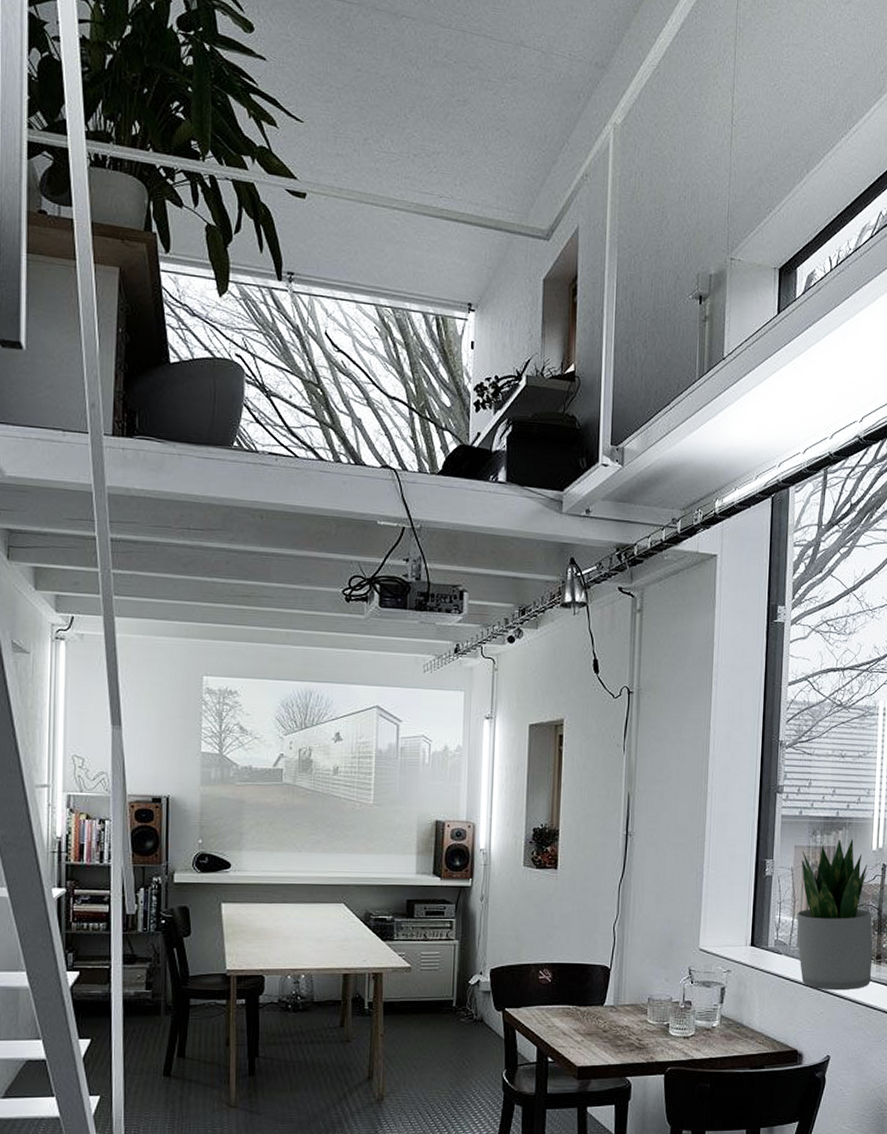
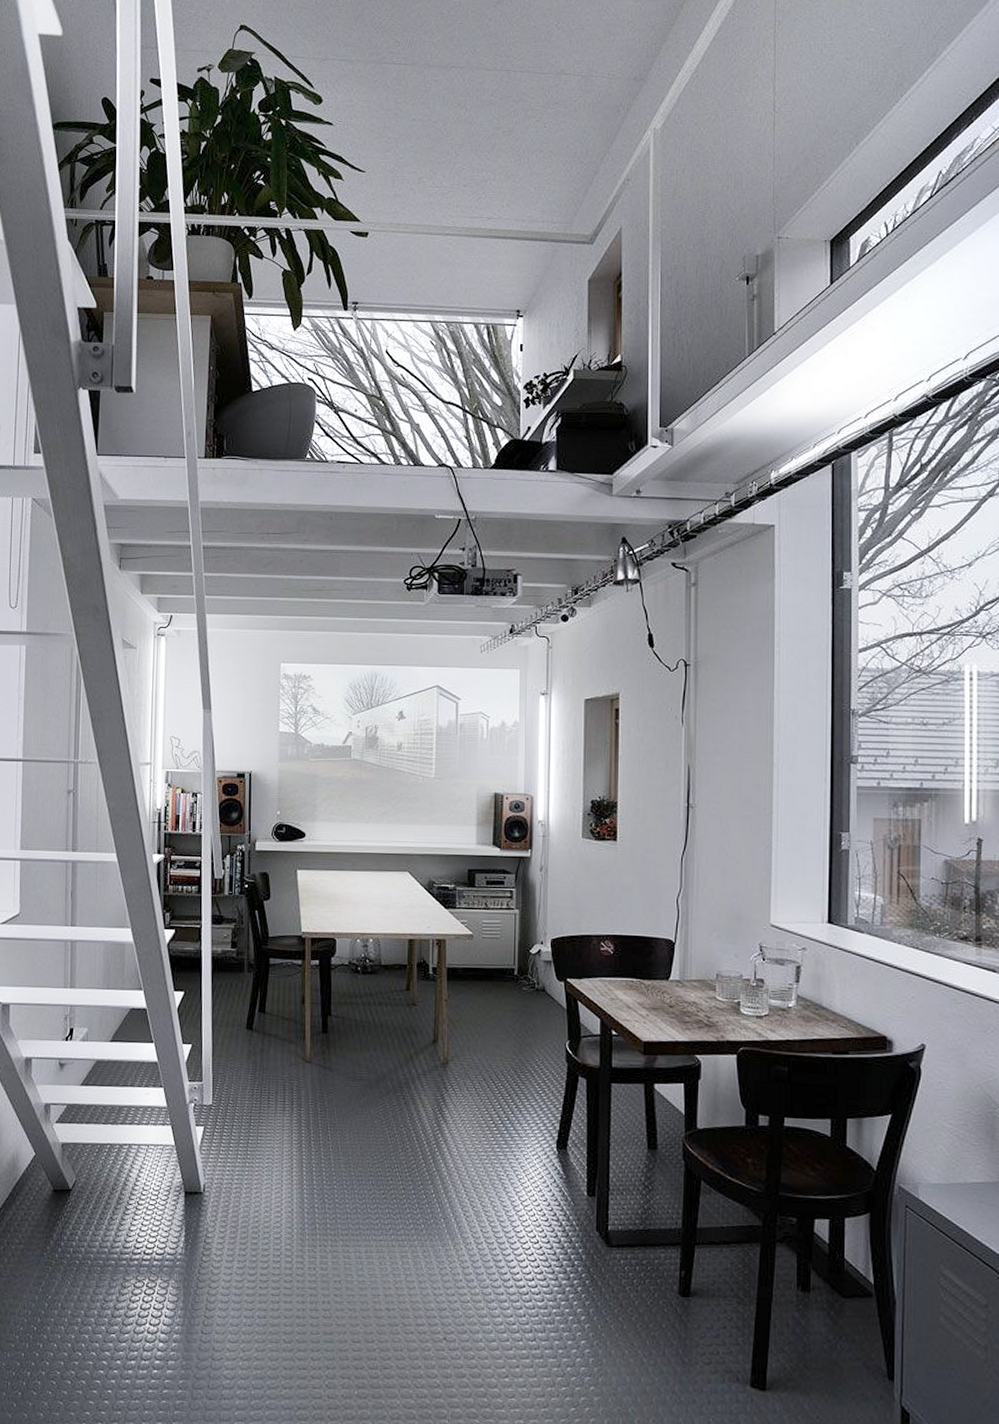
planter: present [797,839,873,991] -> none [880,811,971,974]

